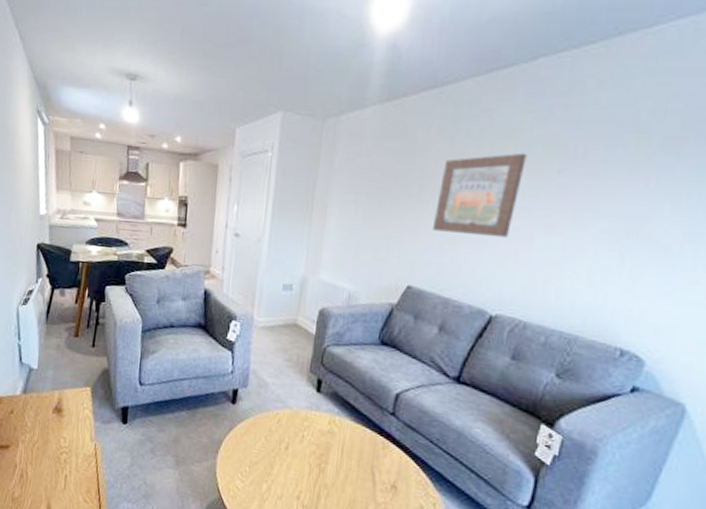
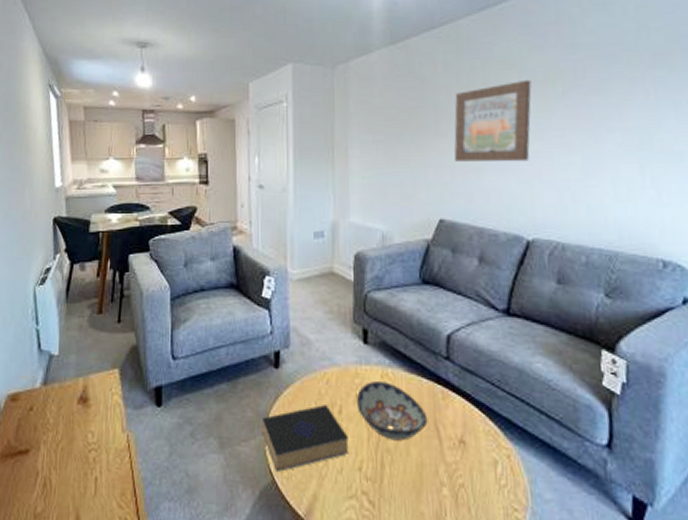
book: none [215,440,292,491] -> present [261,405,349,472]
decorative bowl: none [303,426,366,480] -> present [357,381,428,441]

